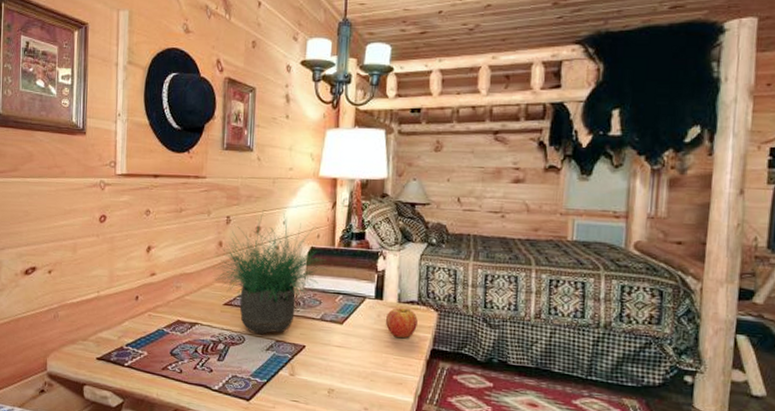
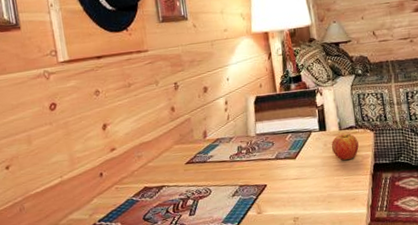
potted plant: present [214,210,327,335] -> none [171,70,274,184]

